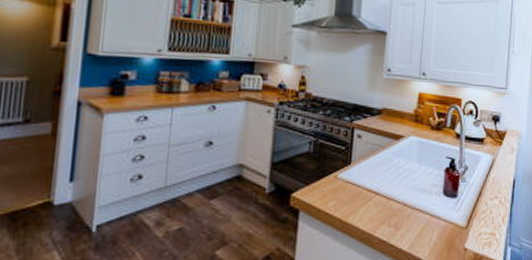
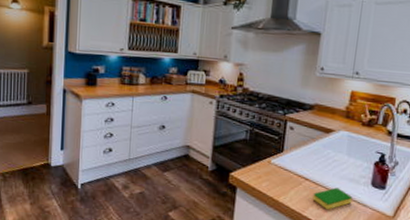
dish sponge: none [384,200,425,227] -> present [312,187,353,210]

